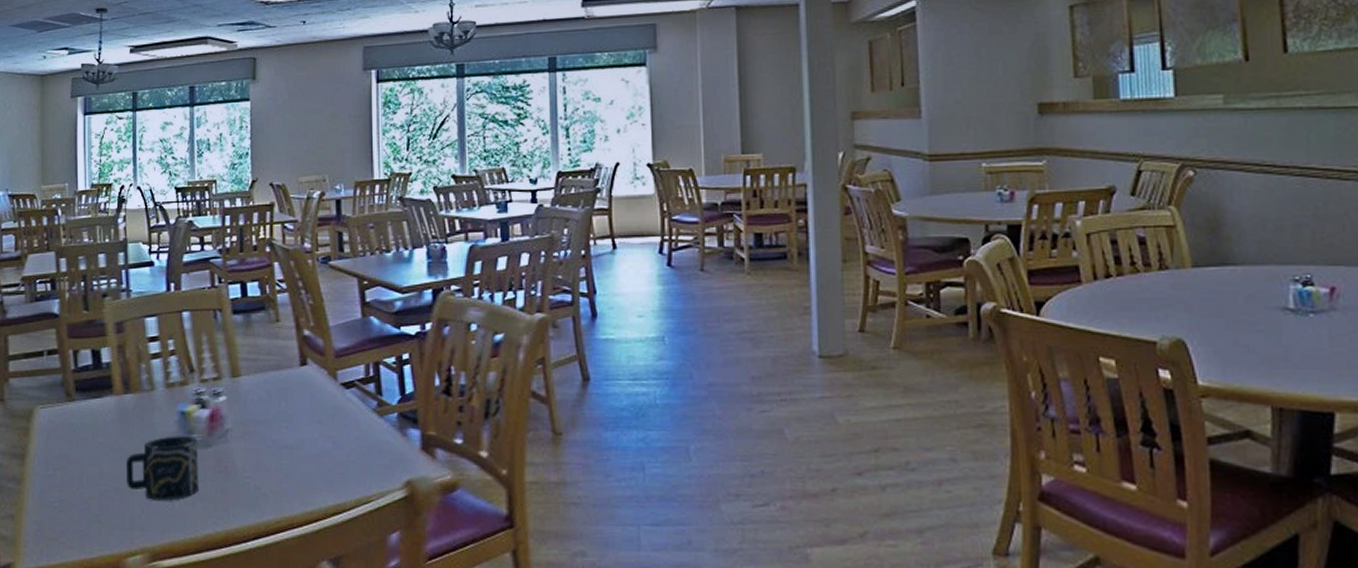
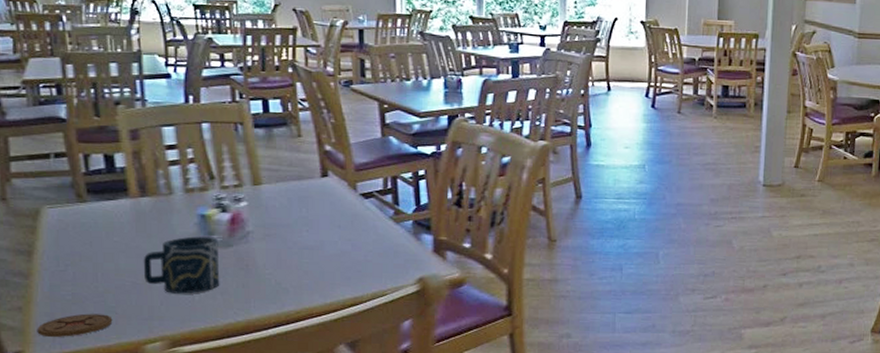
coaster: none [27,522,96,548] -> present [37,313,113,337]

